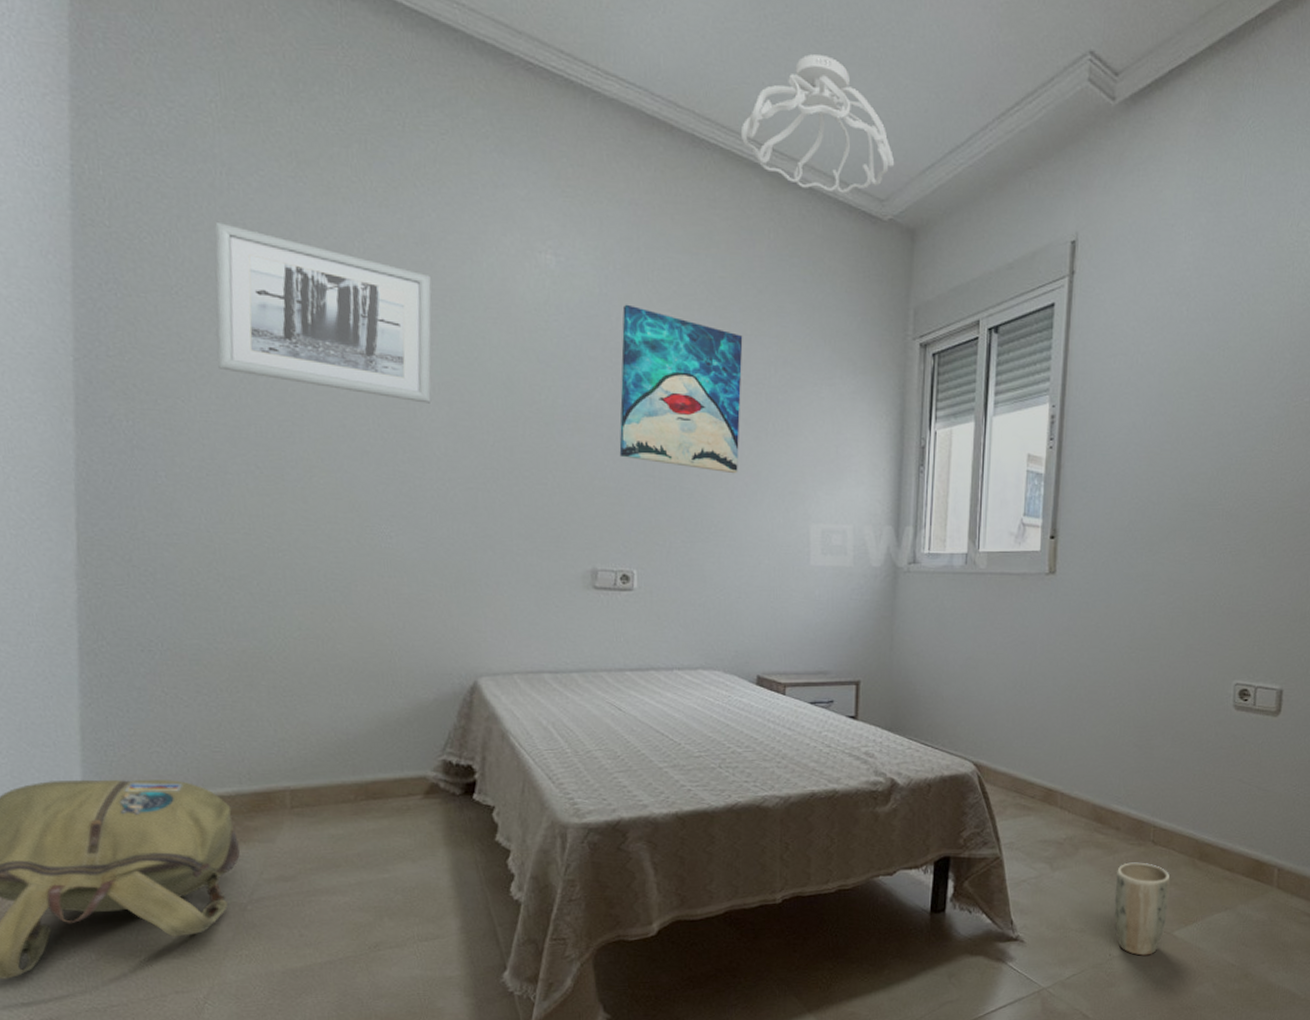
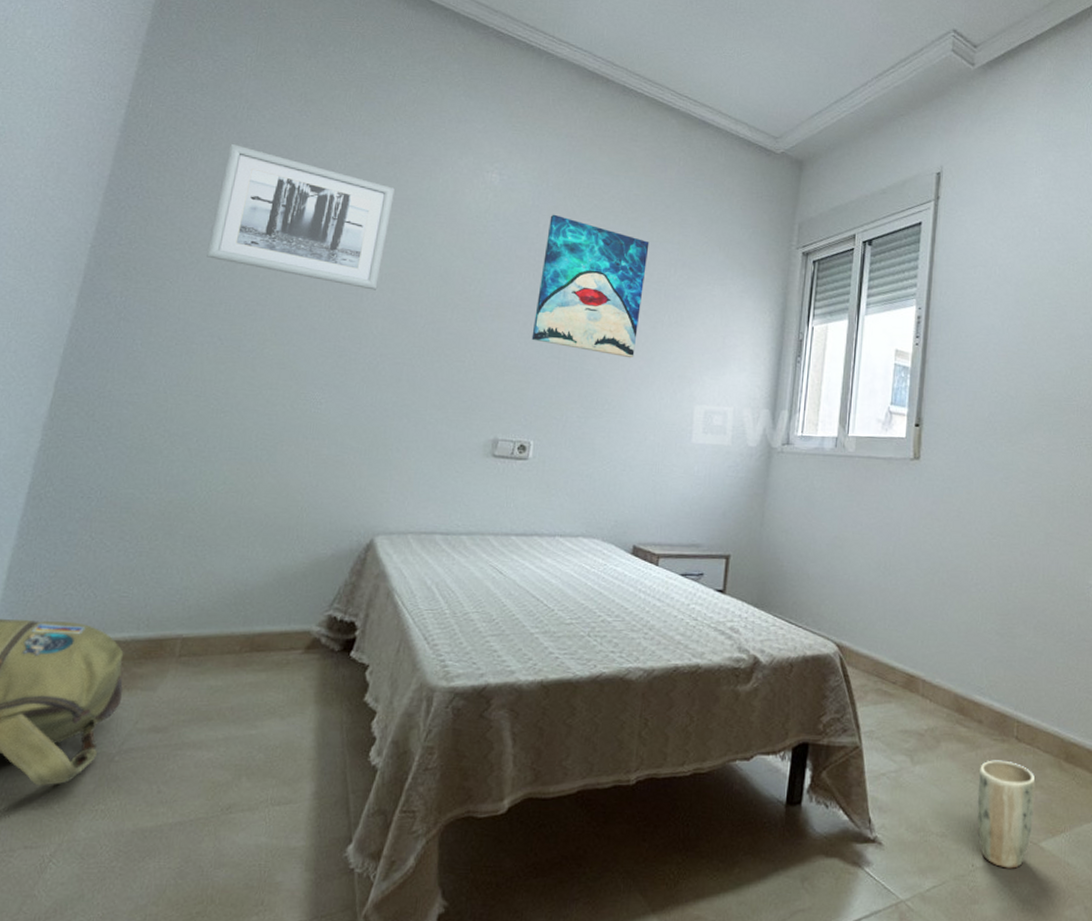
ceiling light fixture: present [740,54,895,194] -> none [663,29,789,132]

